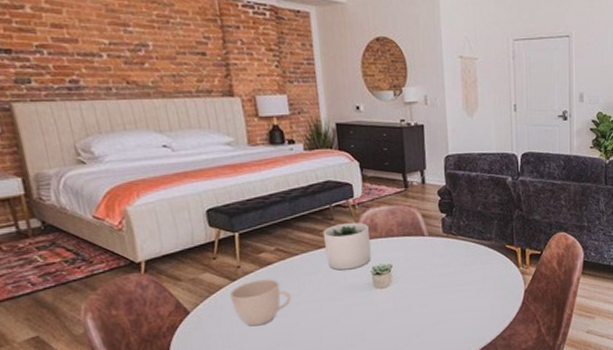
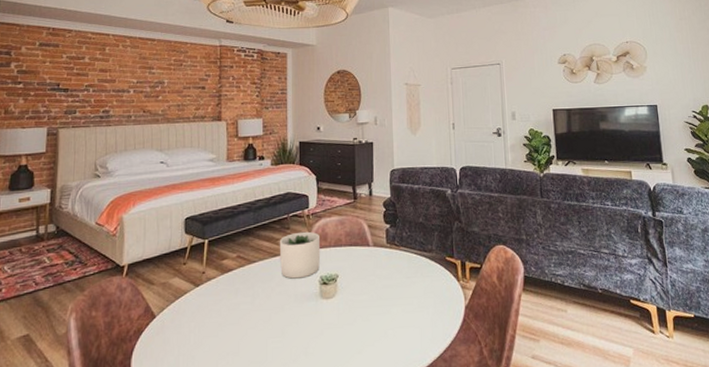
cup: present [229,279,292,327] -> none [191,285,245,334]

